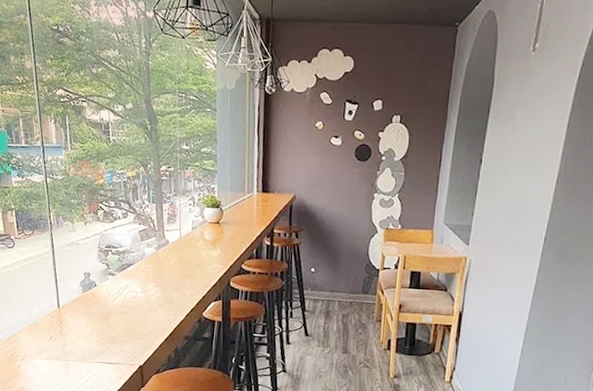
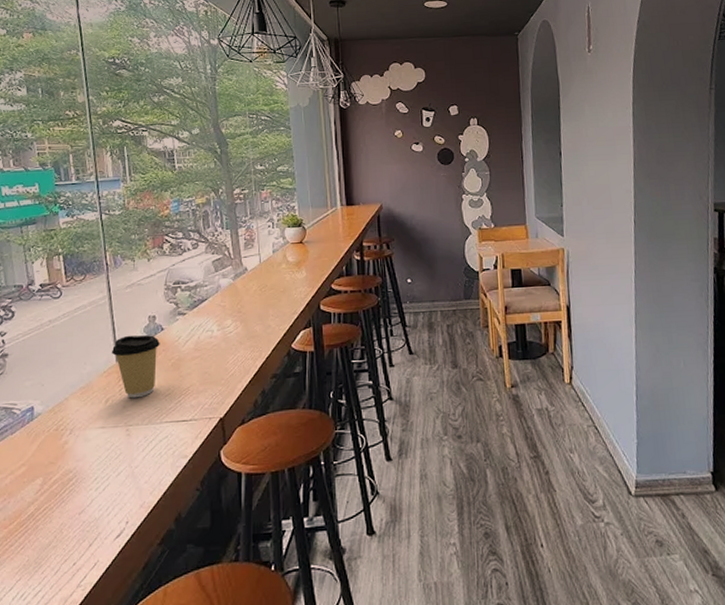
coffee cup: none [54,286,93,340] -> present [111,335,160,399]

